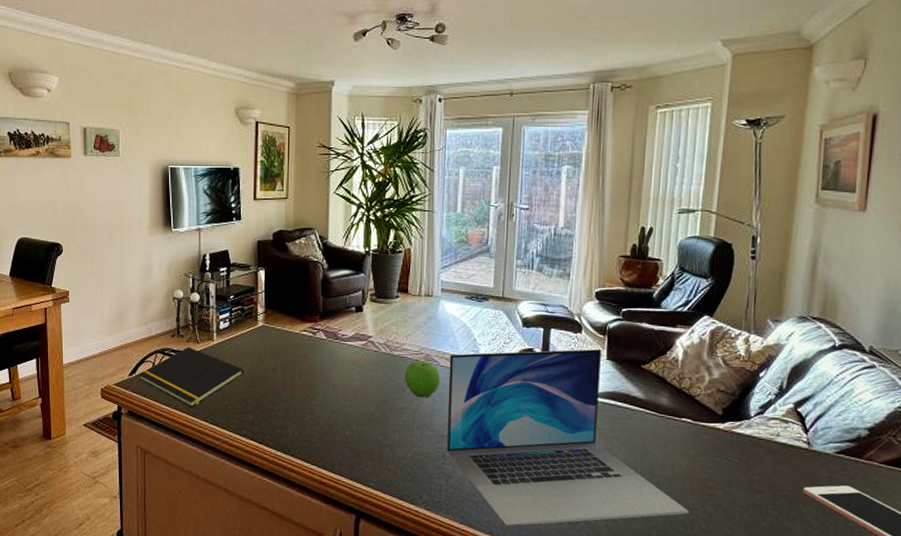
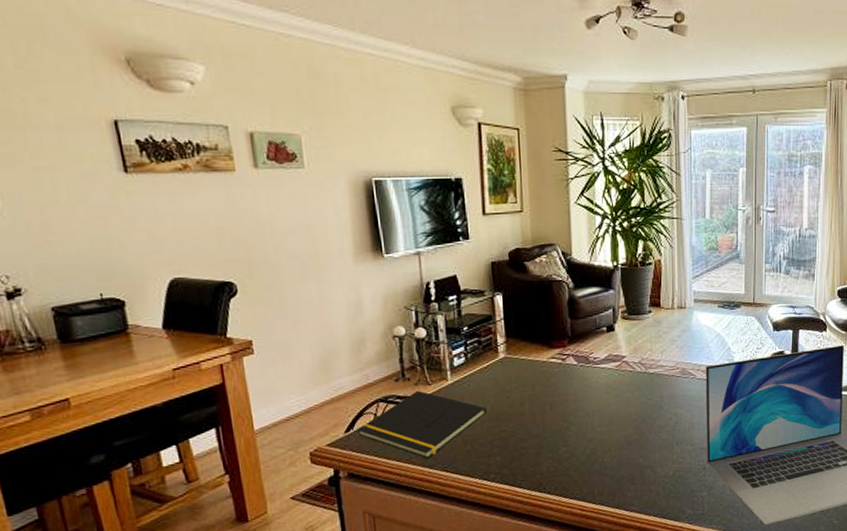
fruit: present [404,361,441,398] -> none [661,375,698,414]

